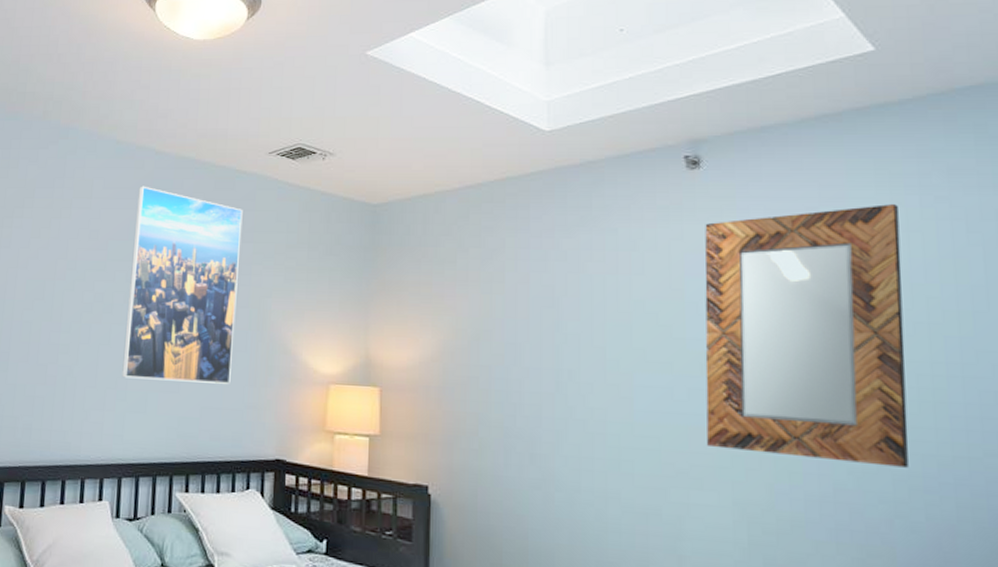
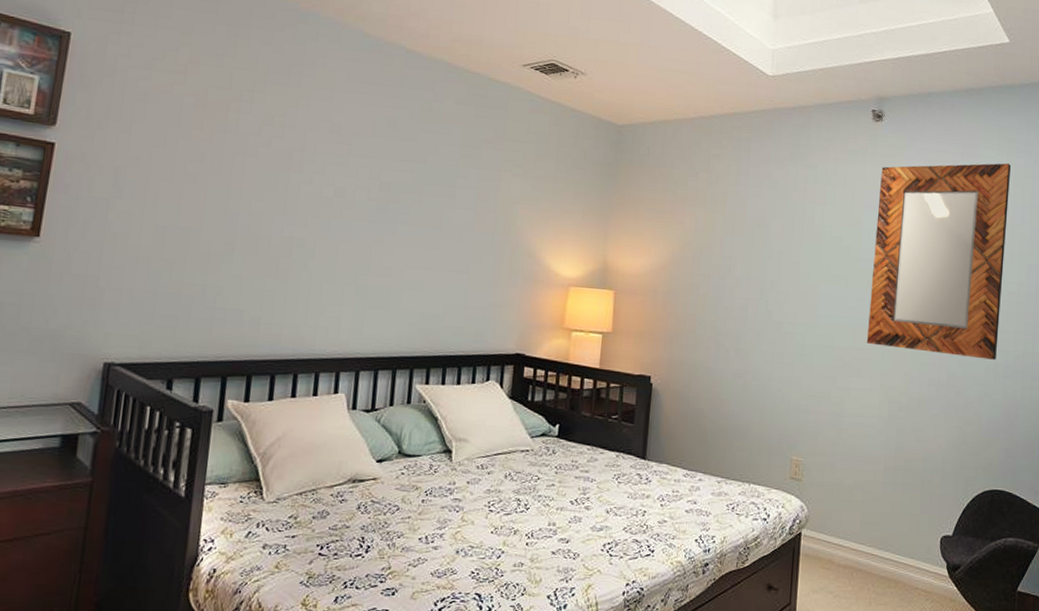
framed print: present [122,186,243,384] -> none [362,83,495,284]

